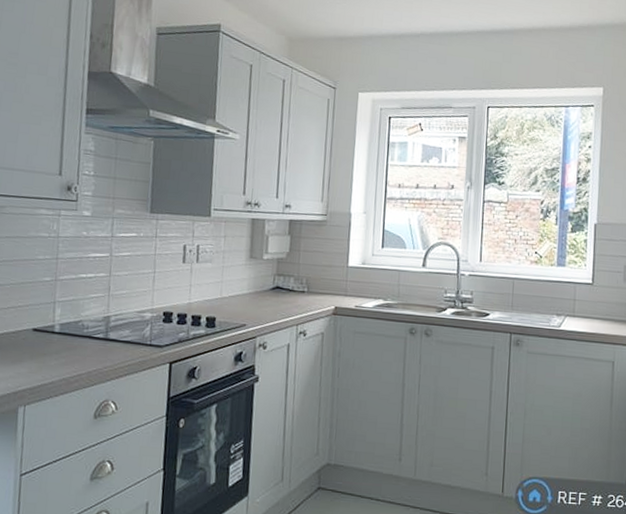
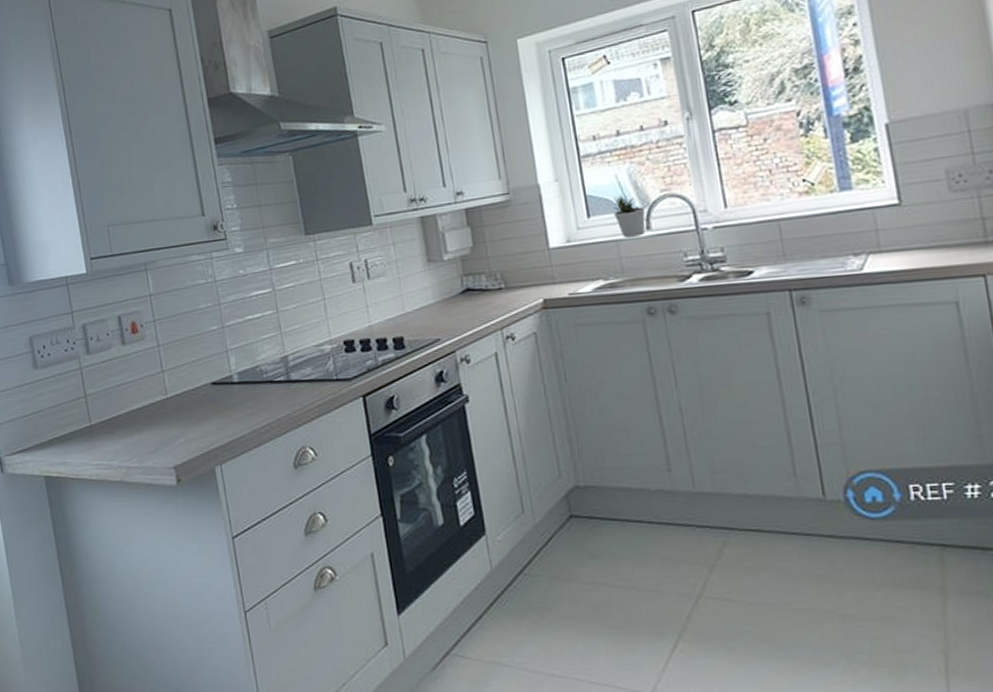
potted plant: none [402,235,425,271] -> present [614,195,646,239]

